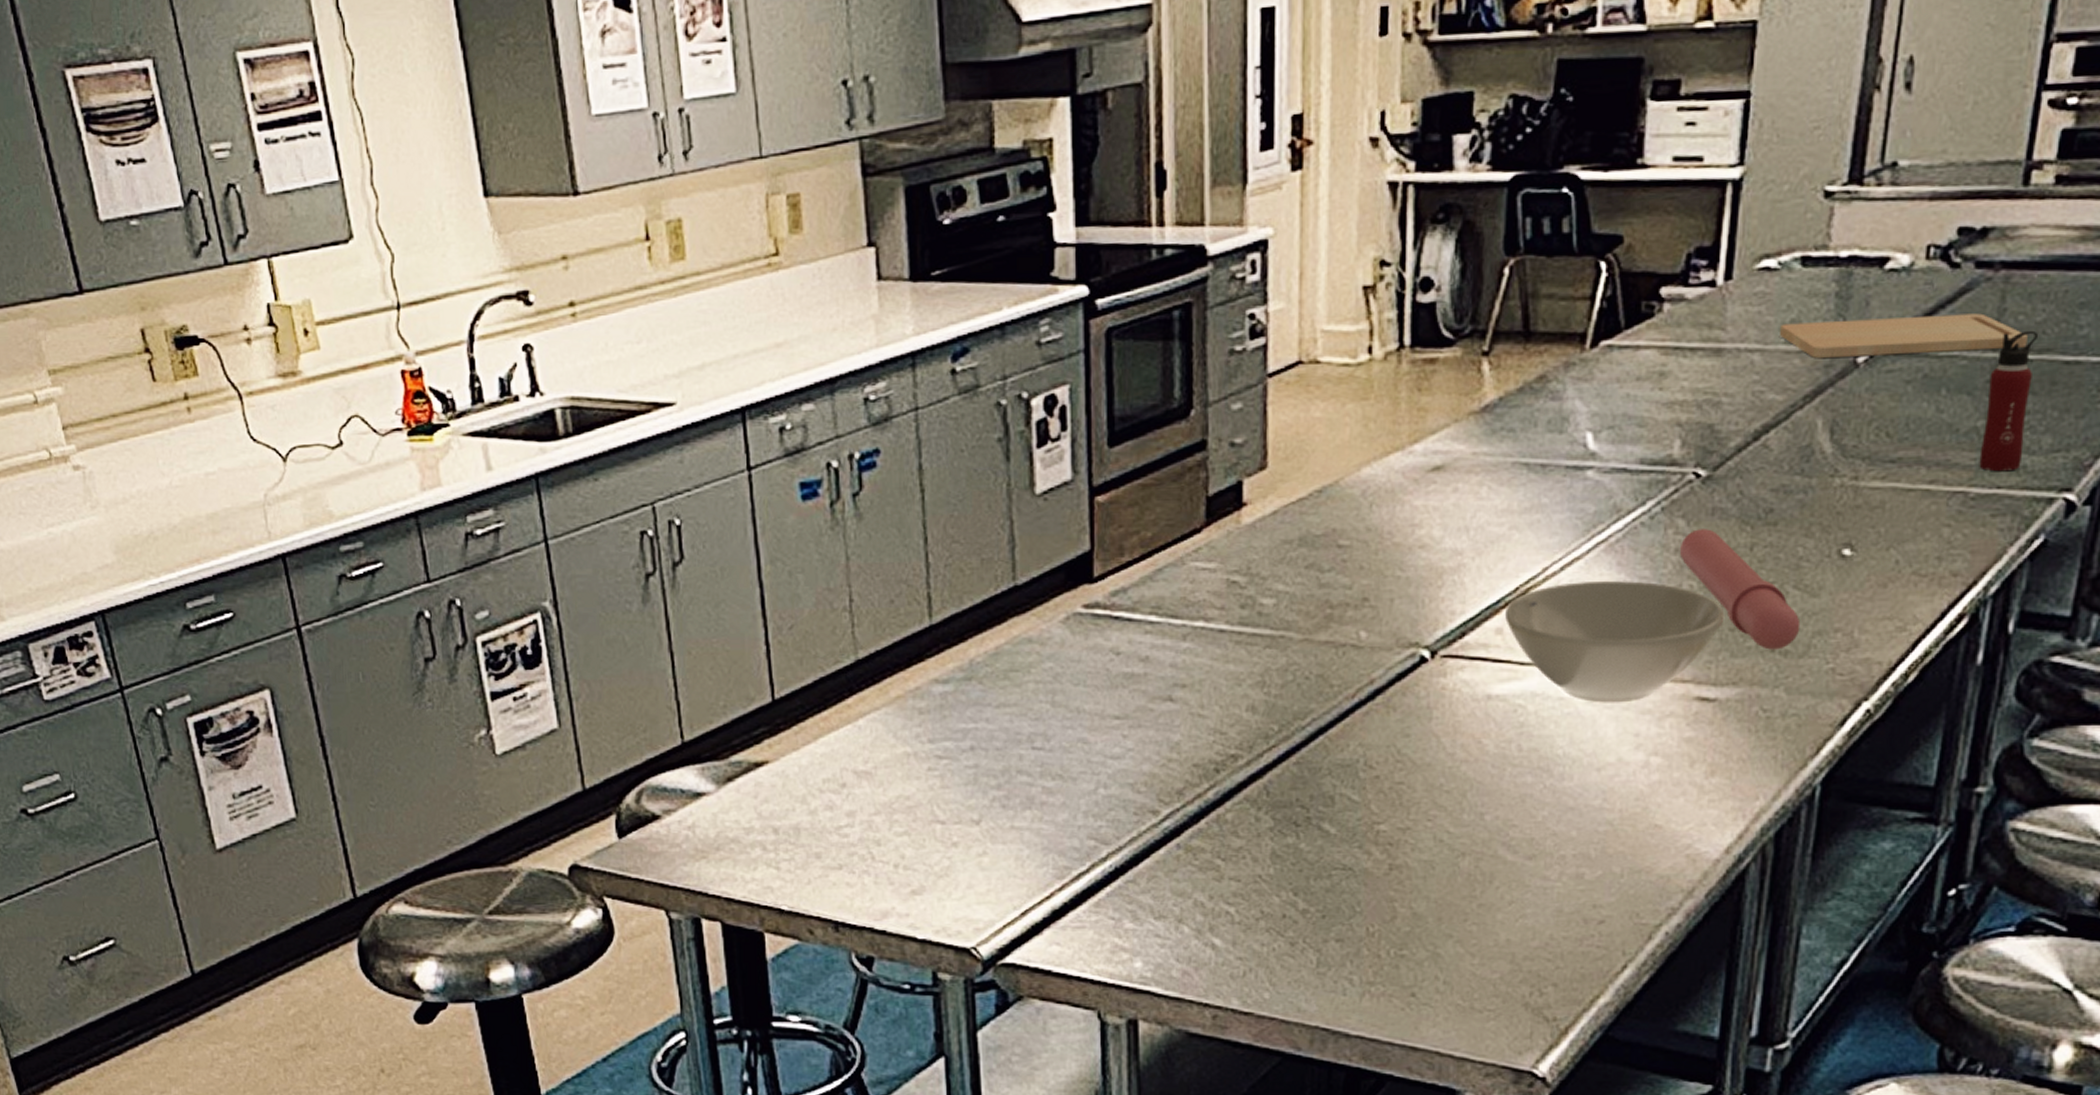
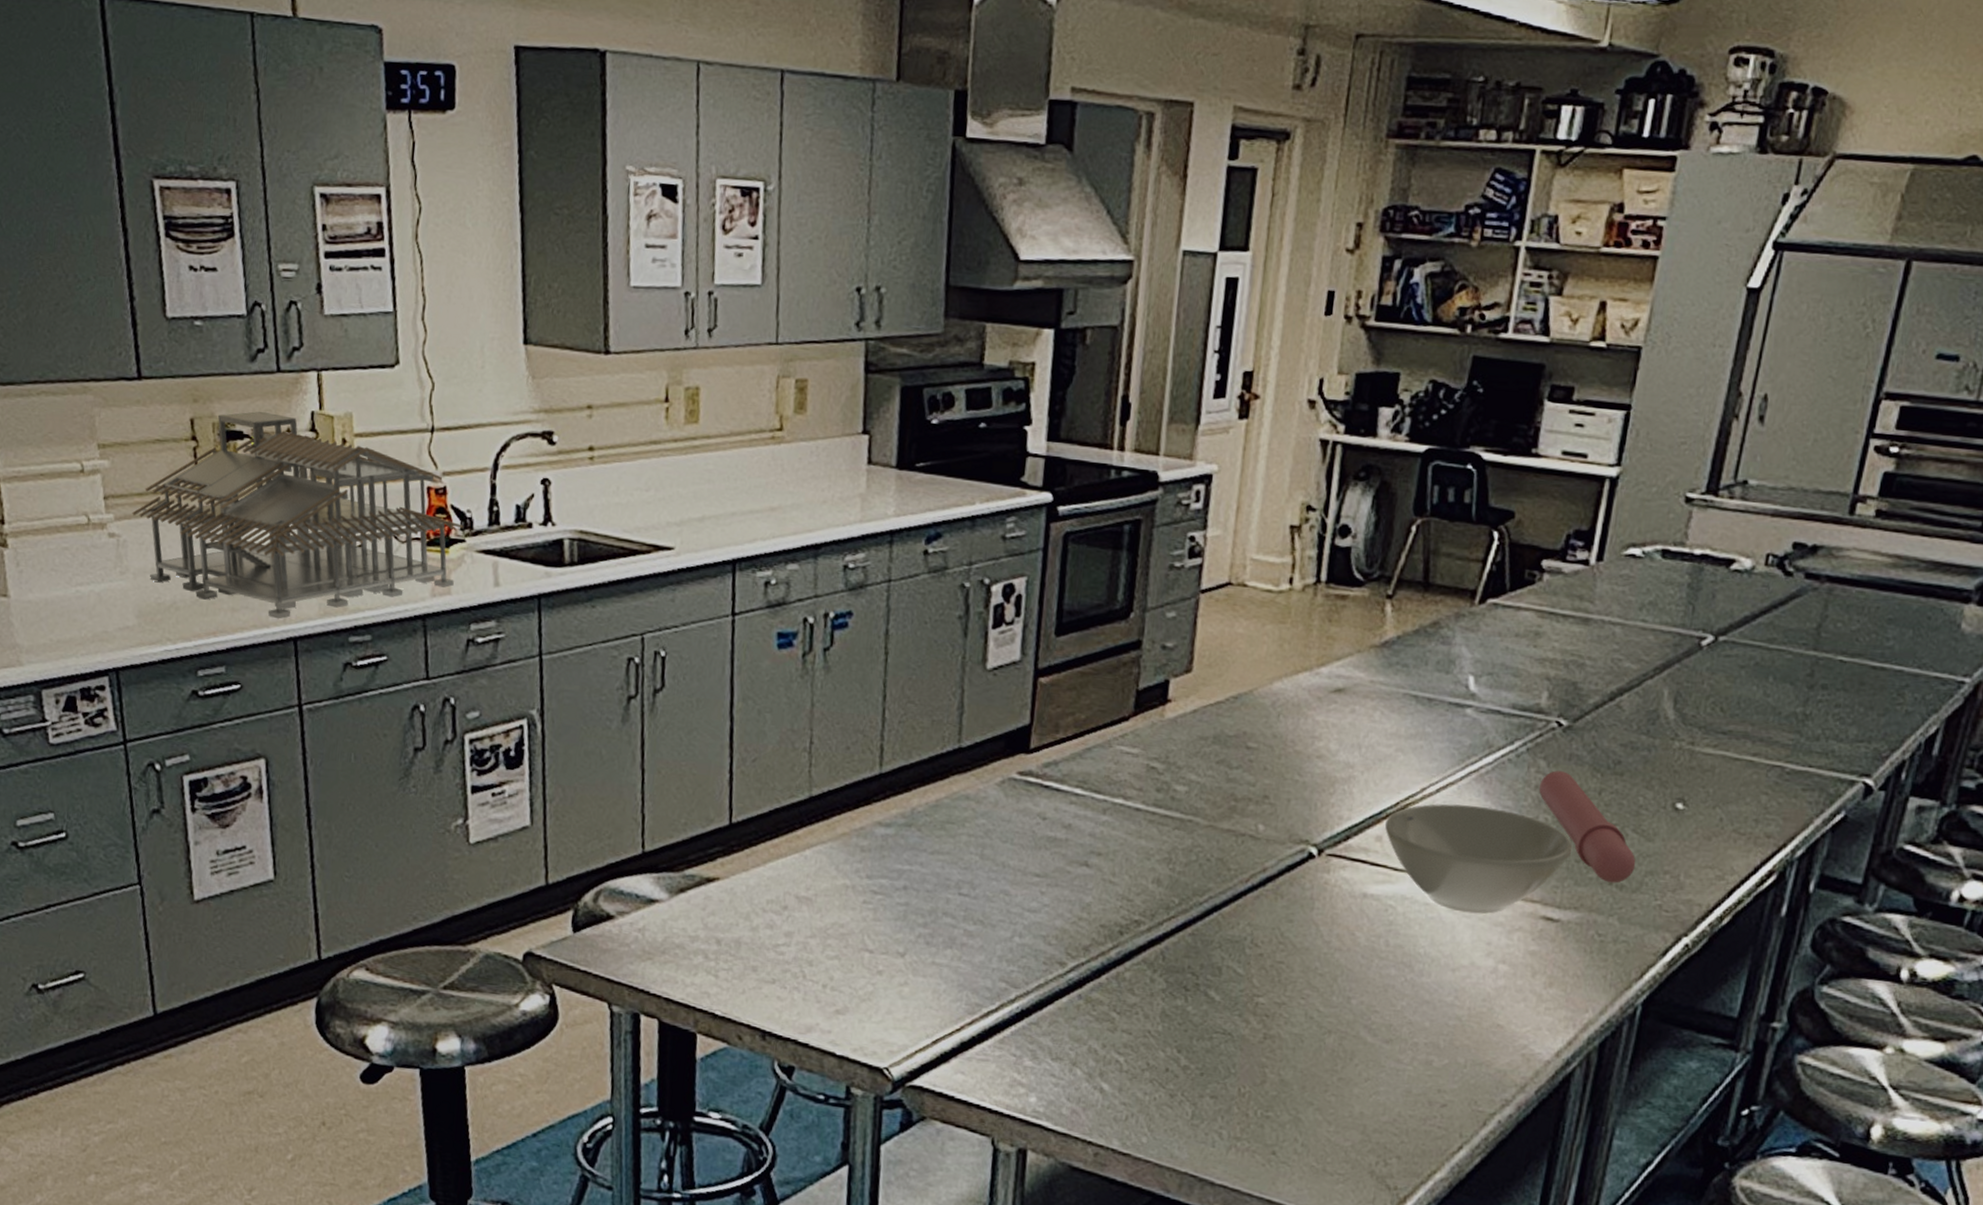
dish rack: none [94,311,446,537] -> present [132,412,464,619]
cutting board: present [1780,313,2028,359] -> none [1639,604,1844,650]
water bottle: present [1979,330,2039,472] -> none [1795,636,1853,754]

